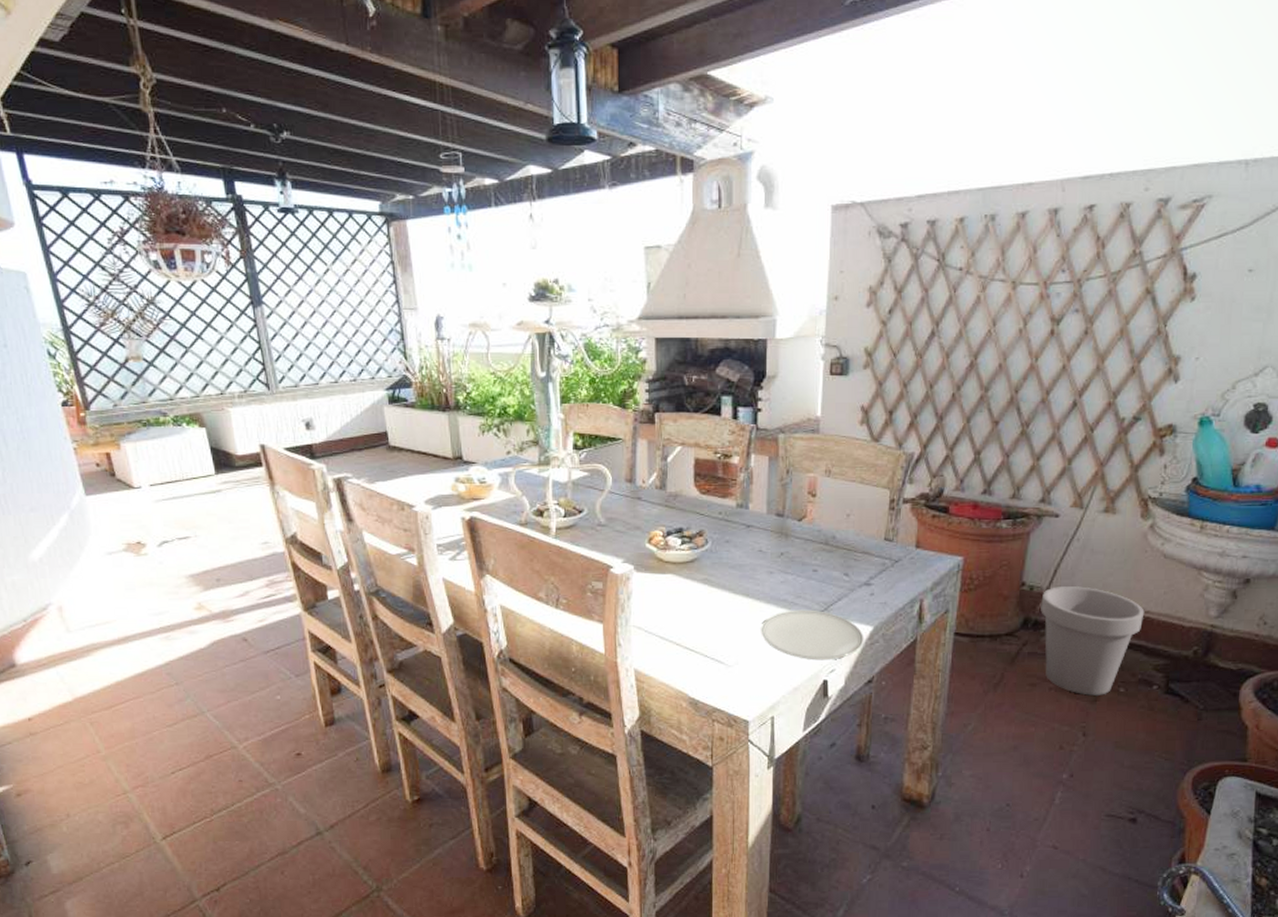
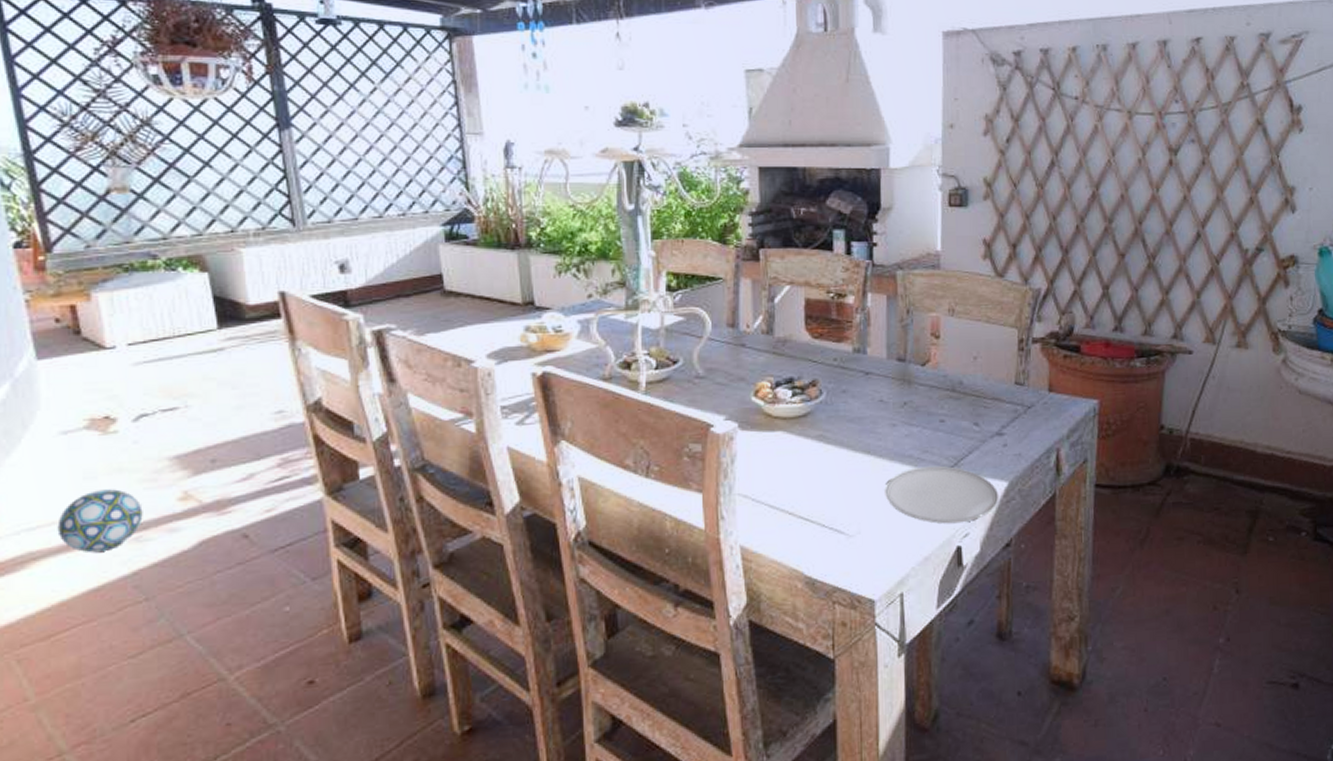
ball: none [110,599,170,646] -> present [57,489,143,552]
flowerpot: present [1041,586,1145,696] -> none [1181,427,1286,547]

